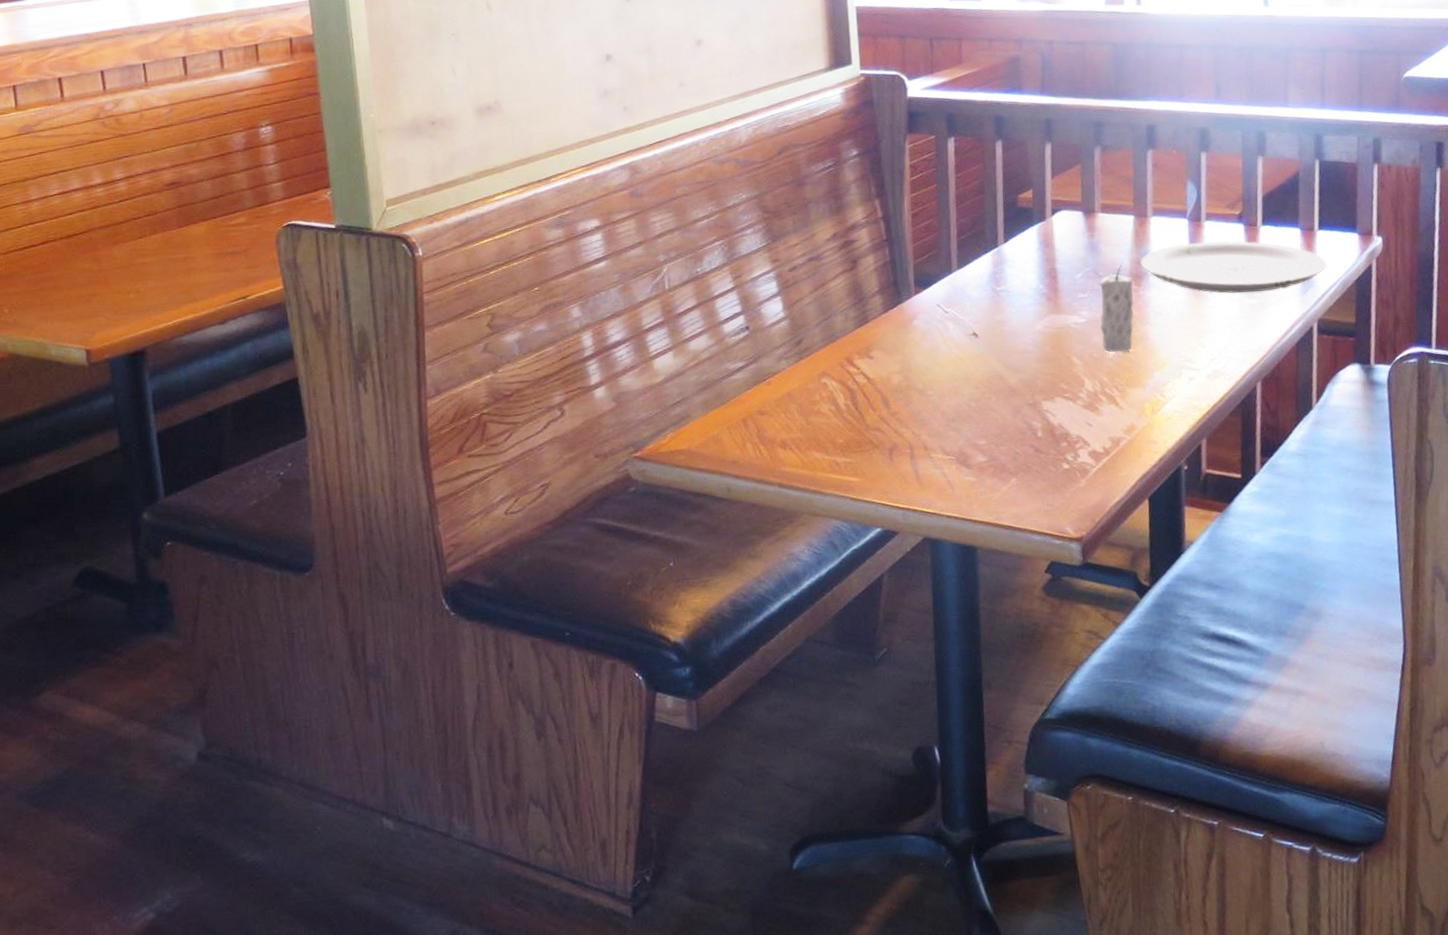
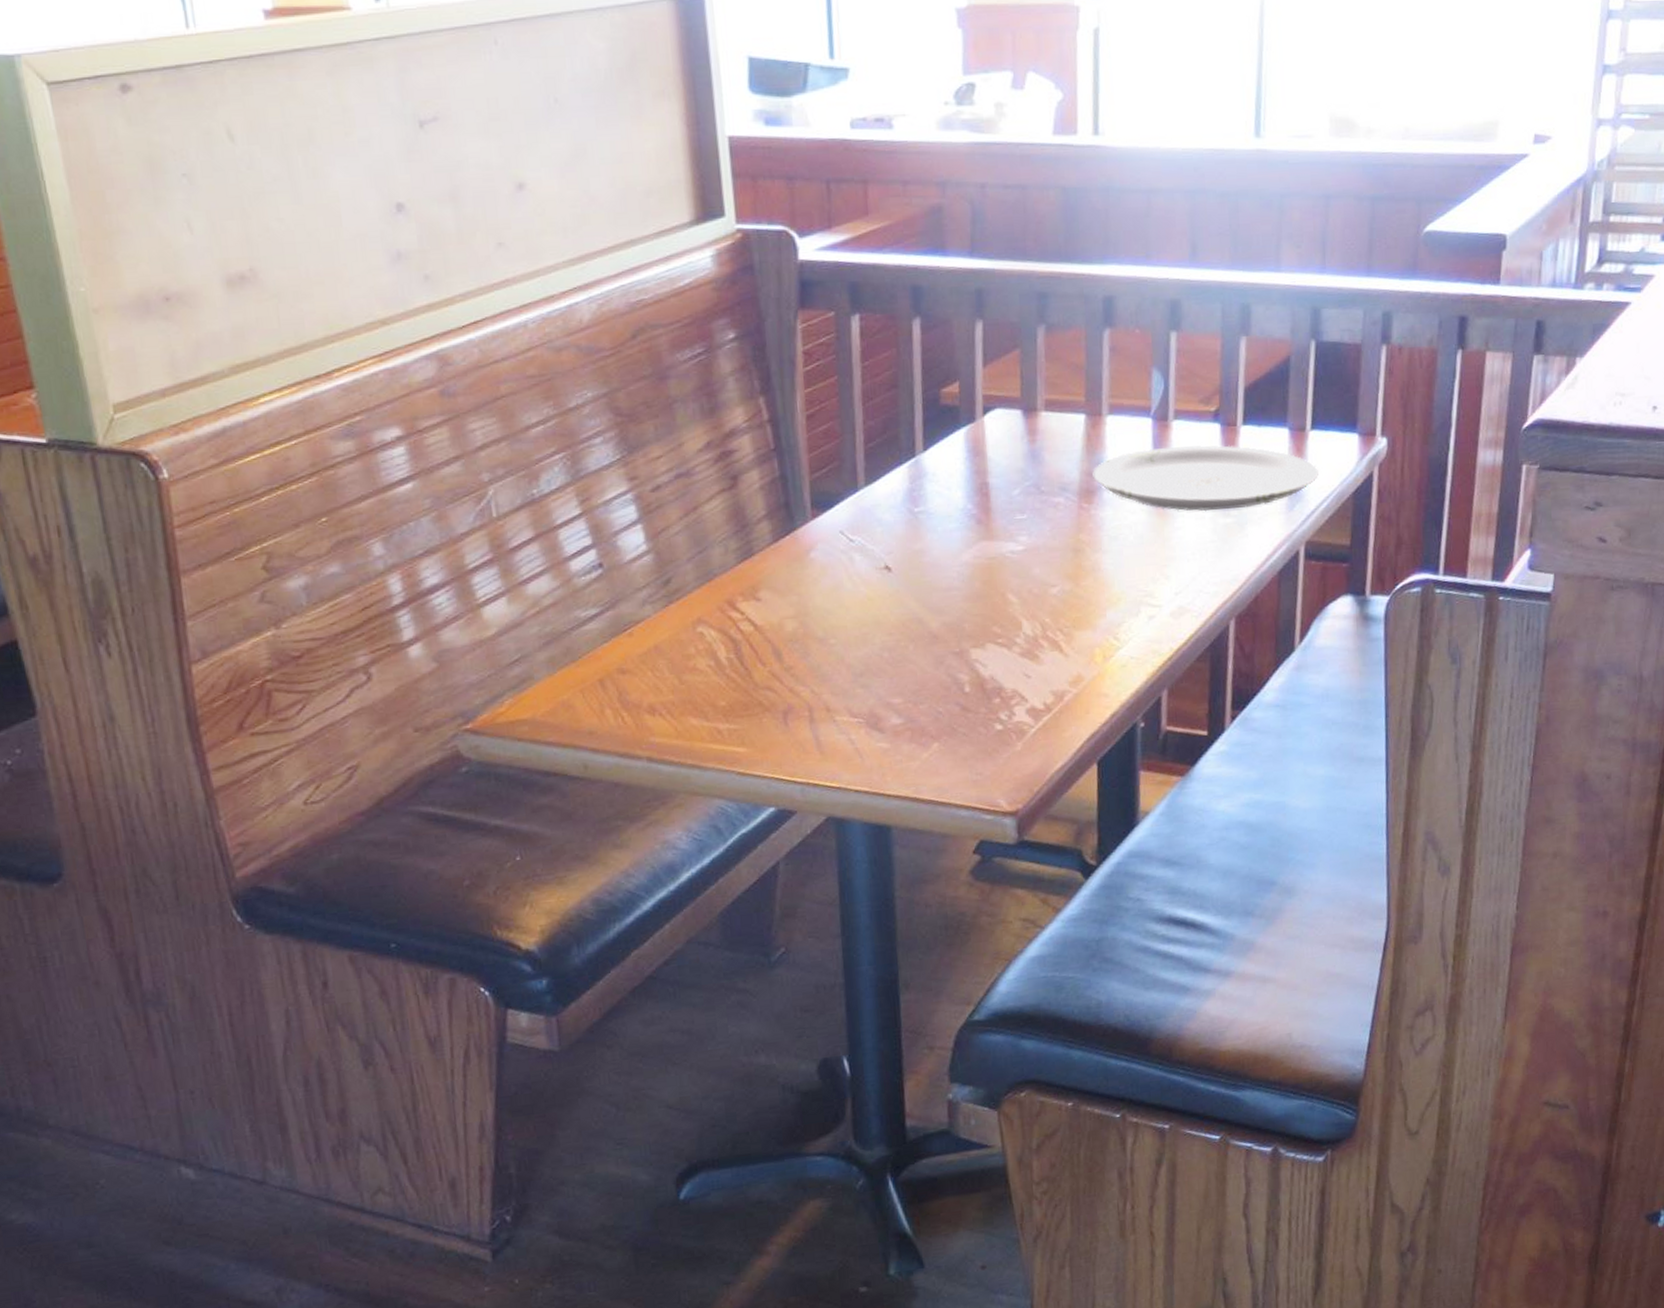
candle: present [1100,263,1134,353] -> none [1042,475,1084,588]

